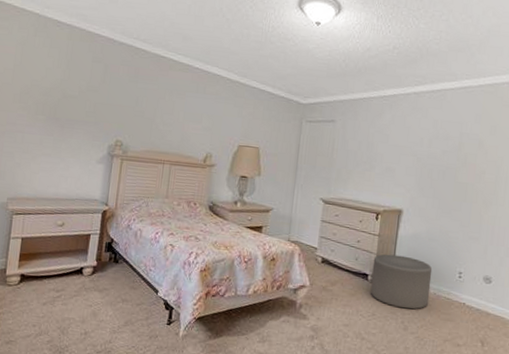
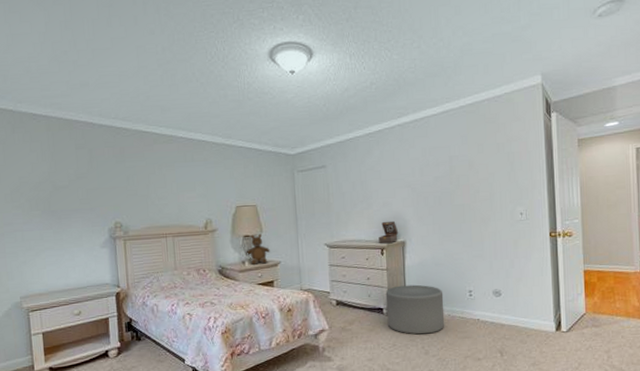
teddy bear: none [240,176,265,208] -> present [246,234,270,266]
jewelry box: none [375,186,397,210] -> present [379,220,399,244]

